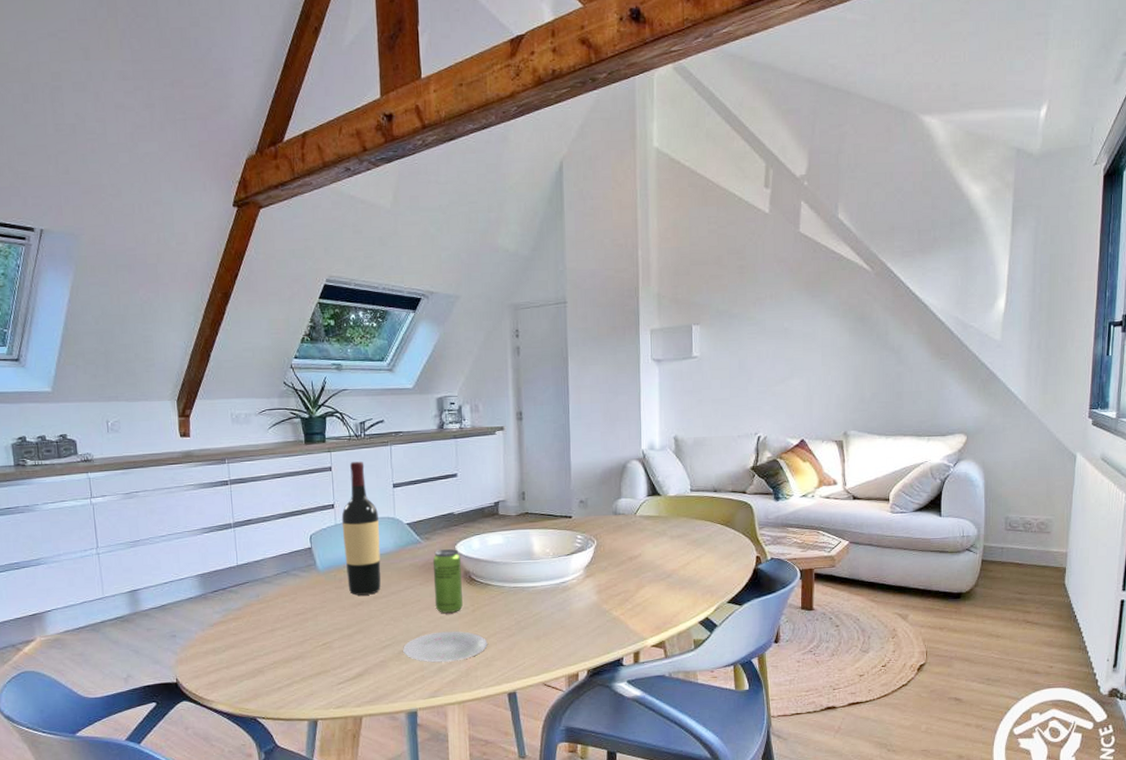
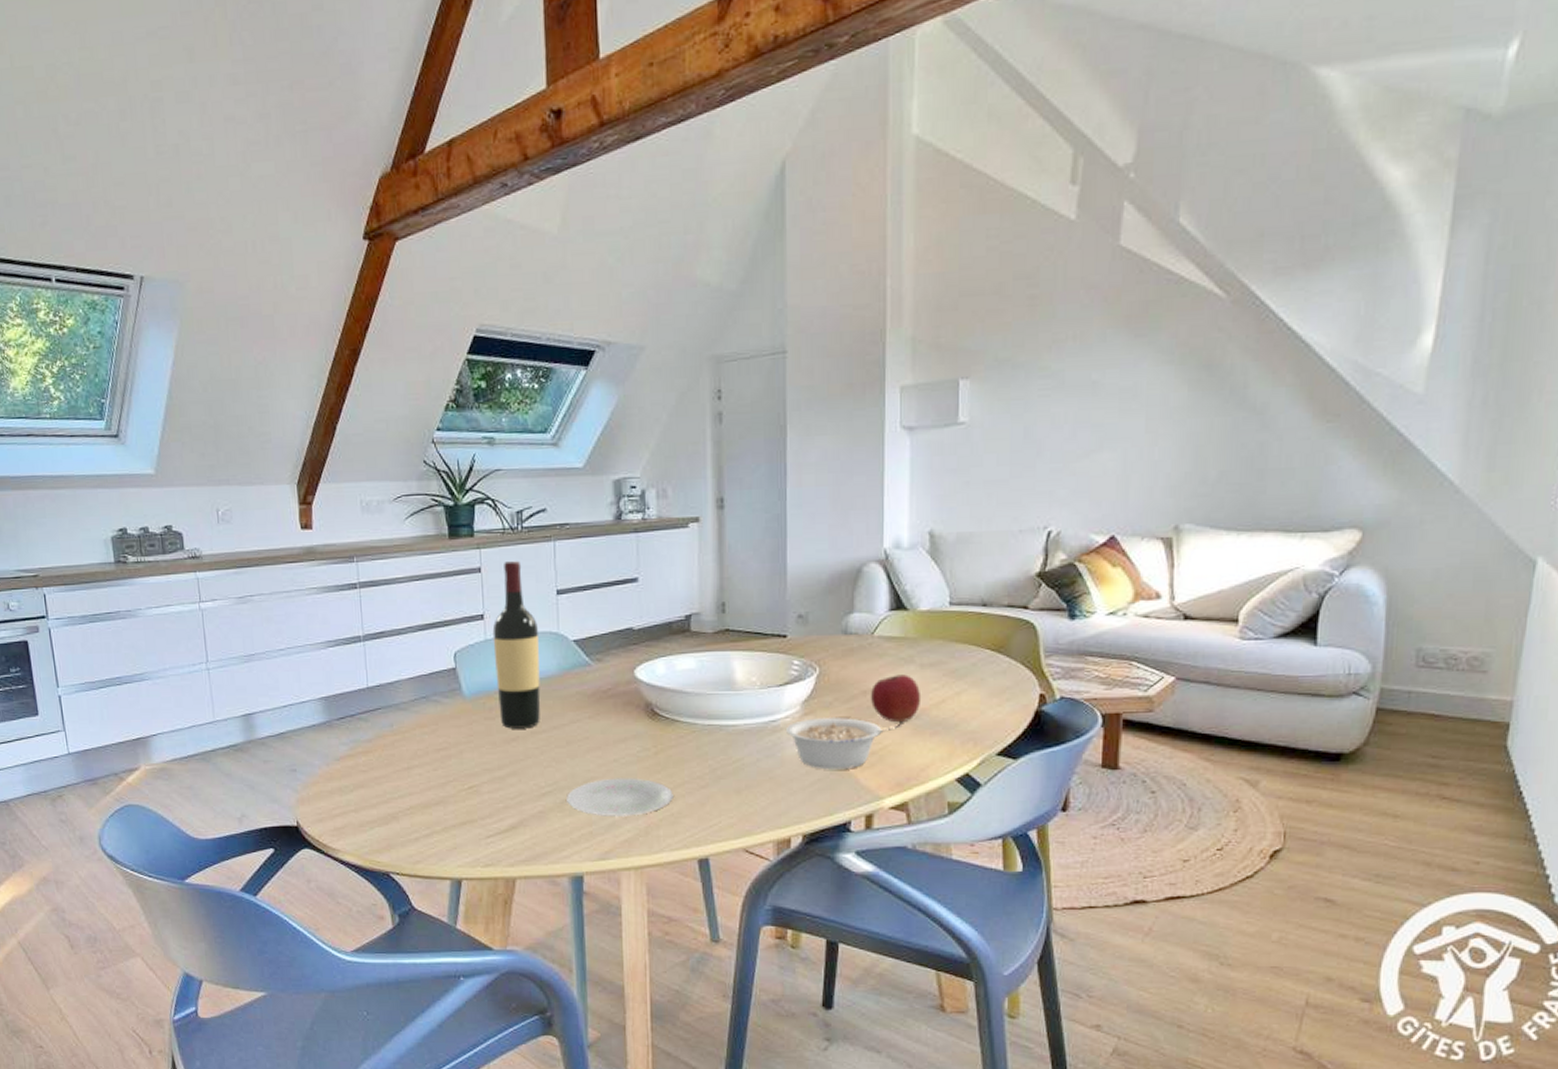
beverage can: present [432,549,463,613] -> none [605,674,642,755]
legume: none [573,578,658,619] -> present [786,718,901,770]
apple: none [635,544,672,581] -> present [870,674,922,723]

